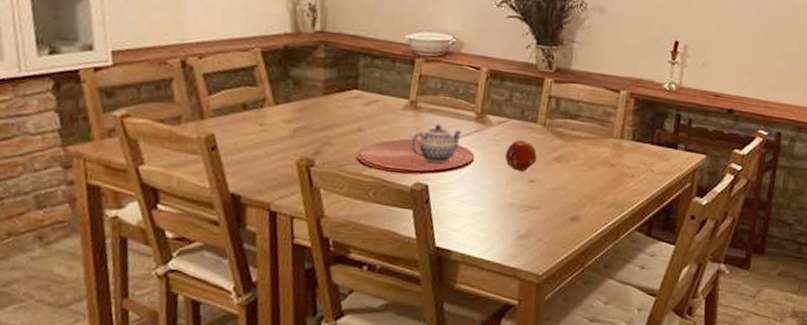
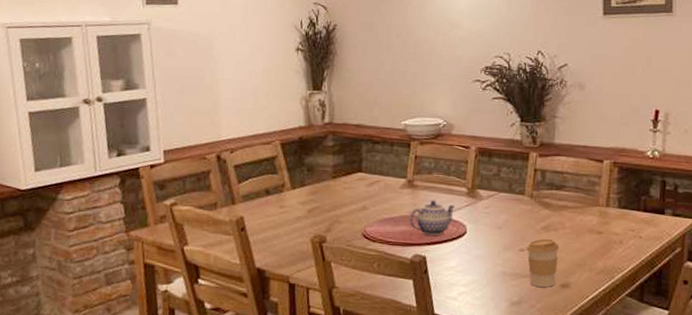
fruit: present [505,140,537,172] -> none [495,212,526,242]
coffee cup: none [537,169,571,220] -> present [527,238,560,287]

